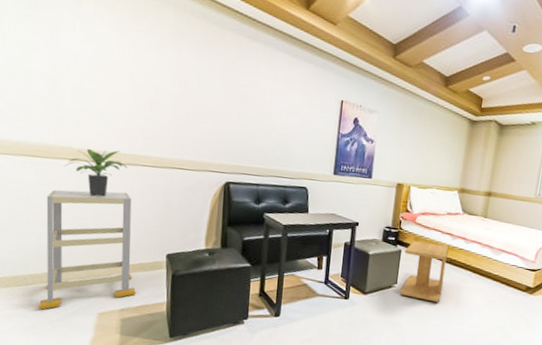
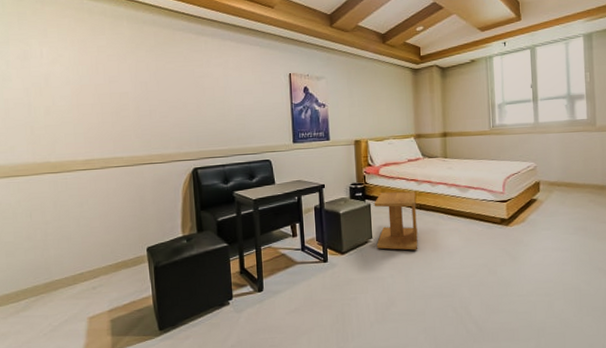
shelving unit: present [38,189,136,310] -> none [30,195,122,324]
potted plant: present [64,148,128,197] -> none [43,157,102,204]

